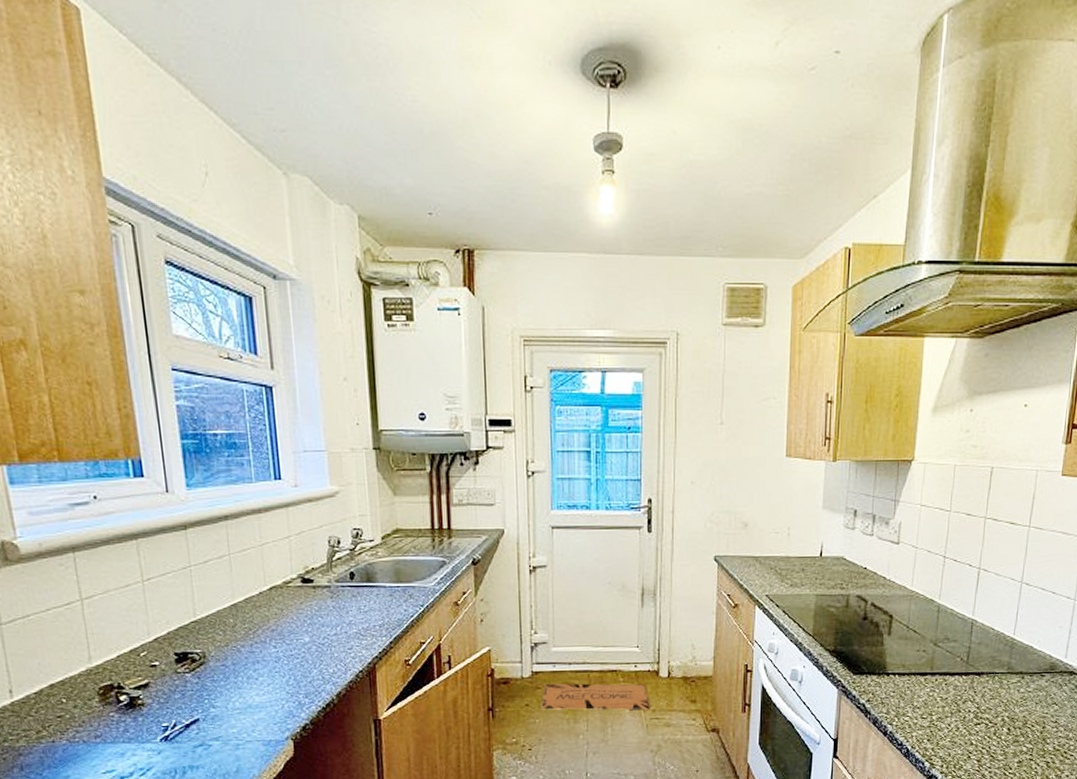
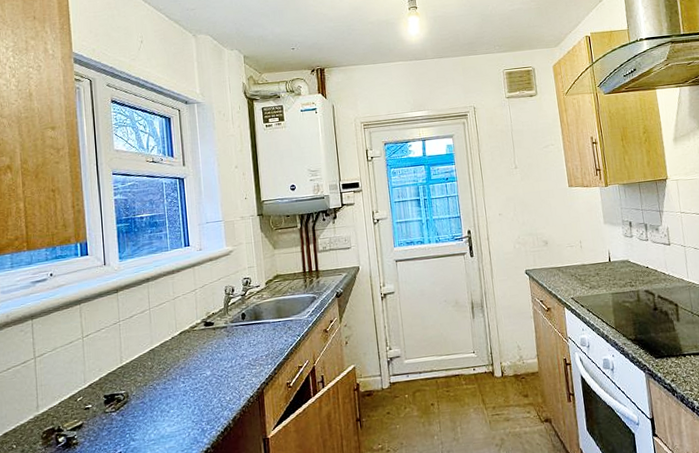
doormat: present [541,683,650,710] -> none [400,384,491,416]

